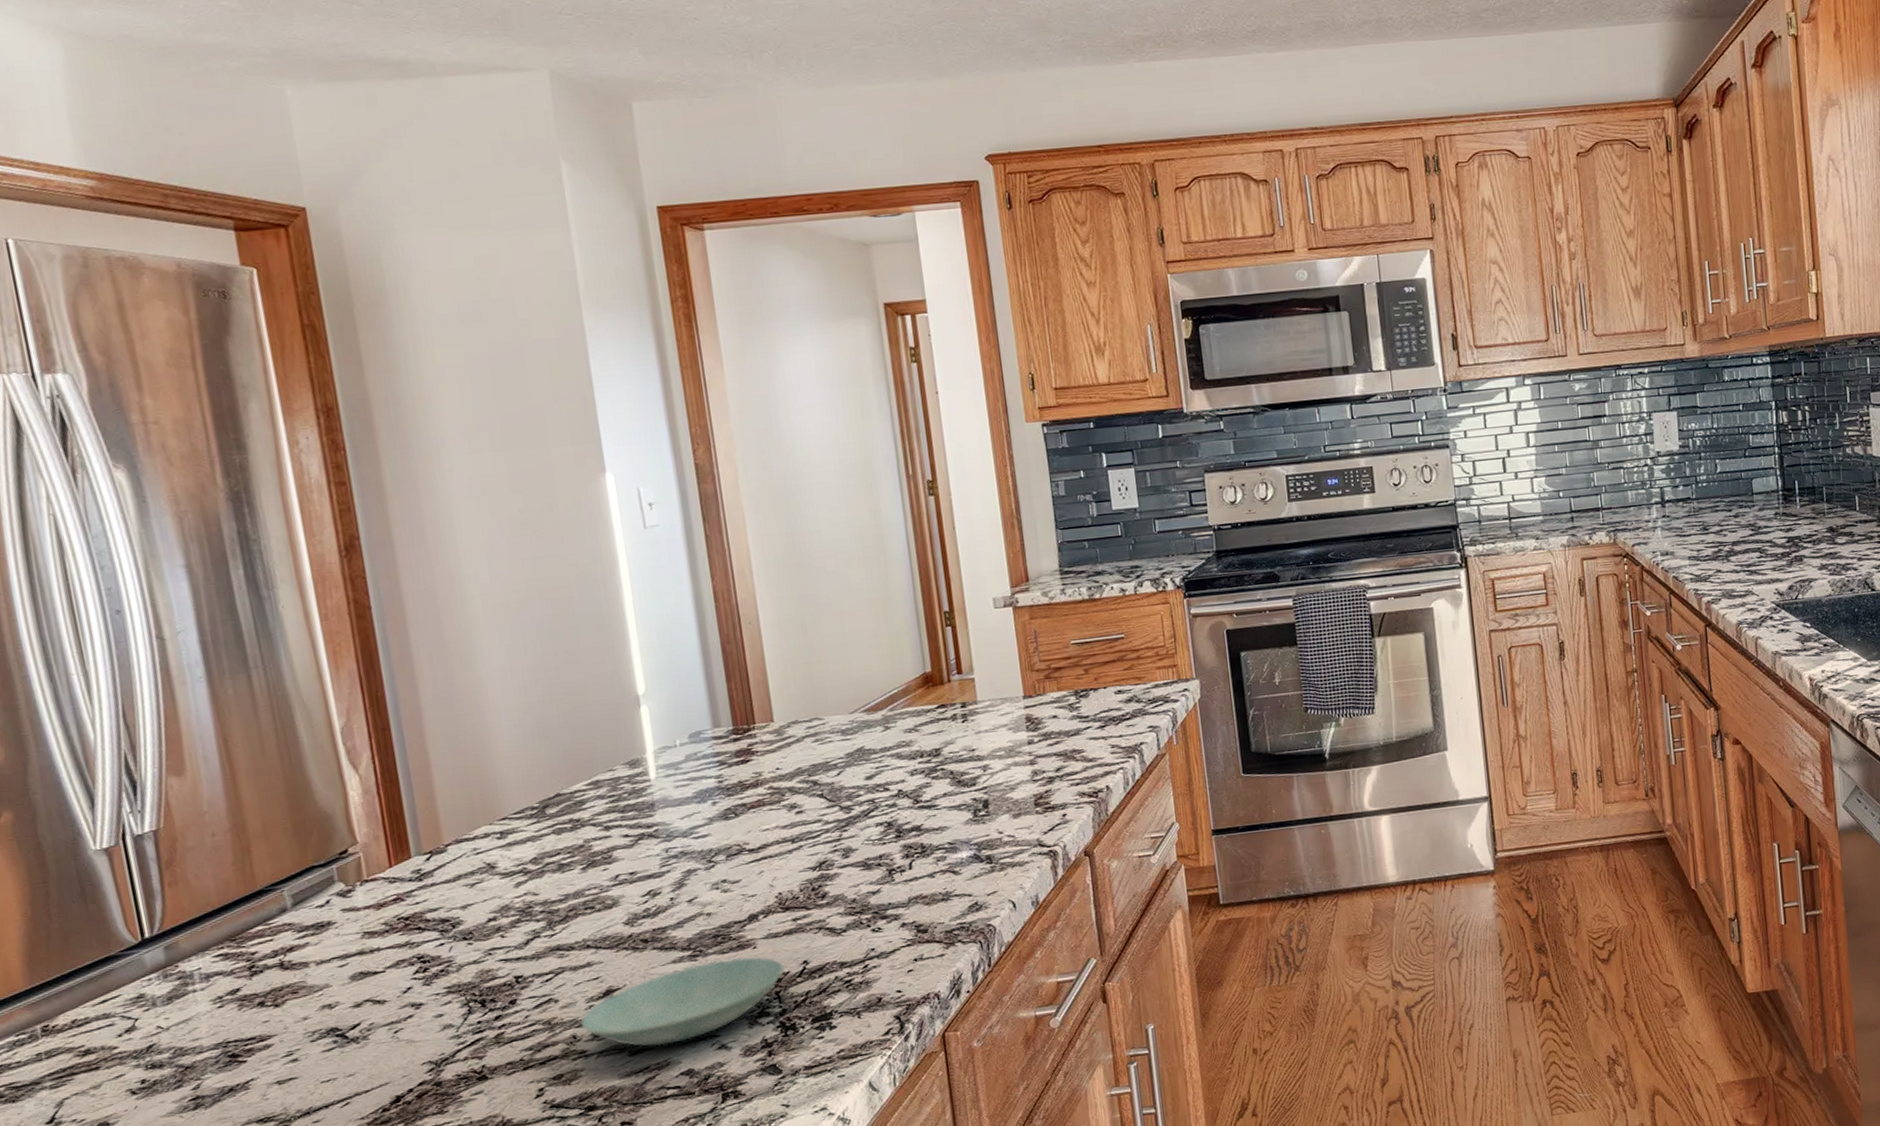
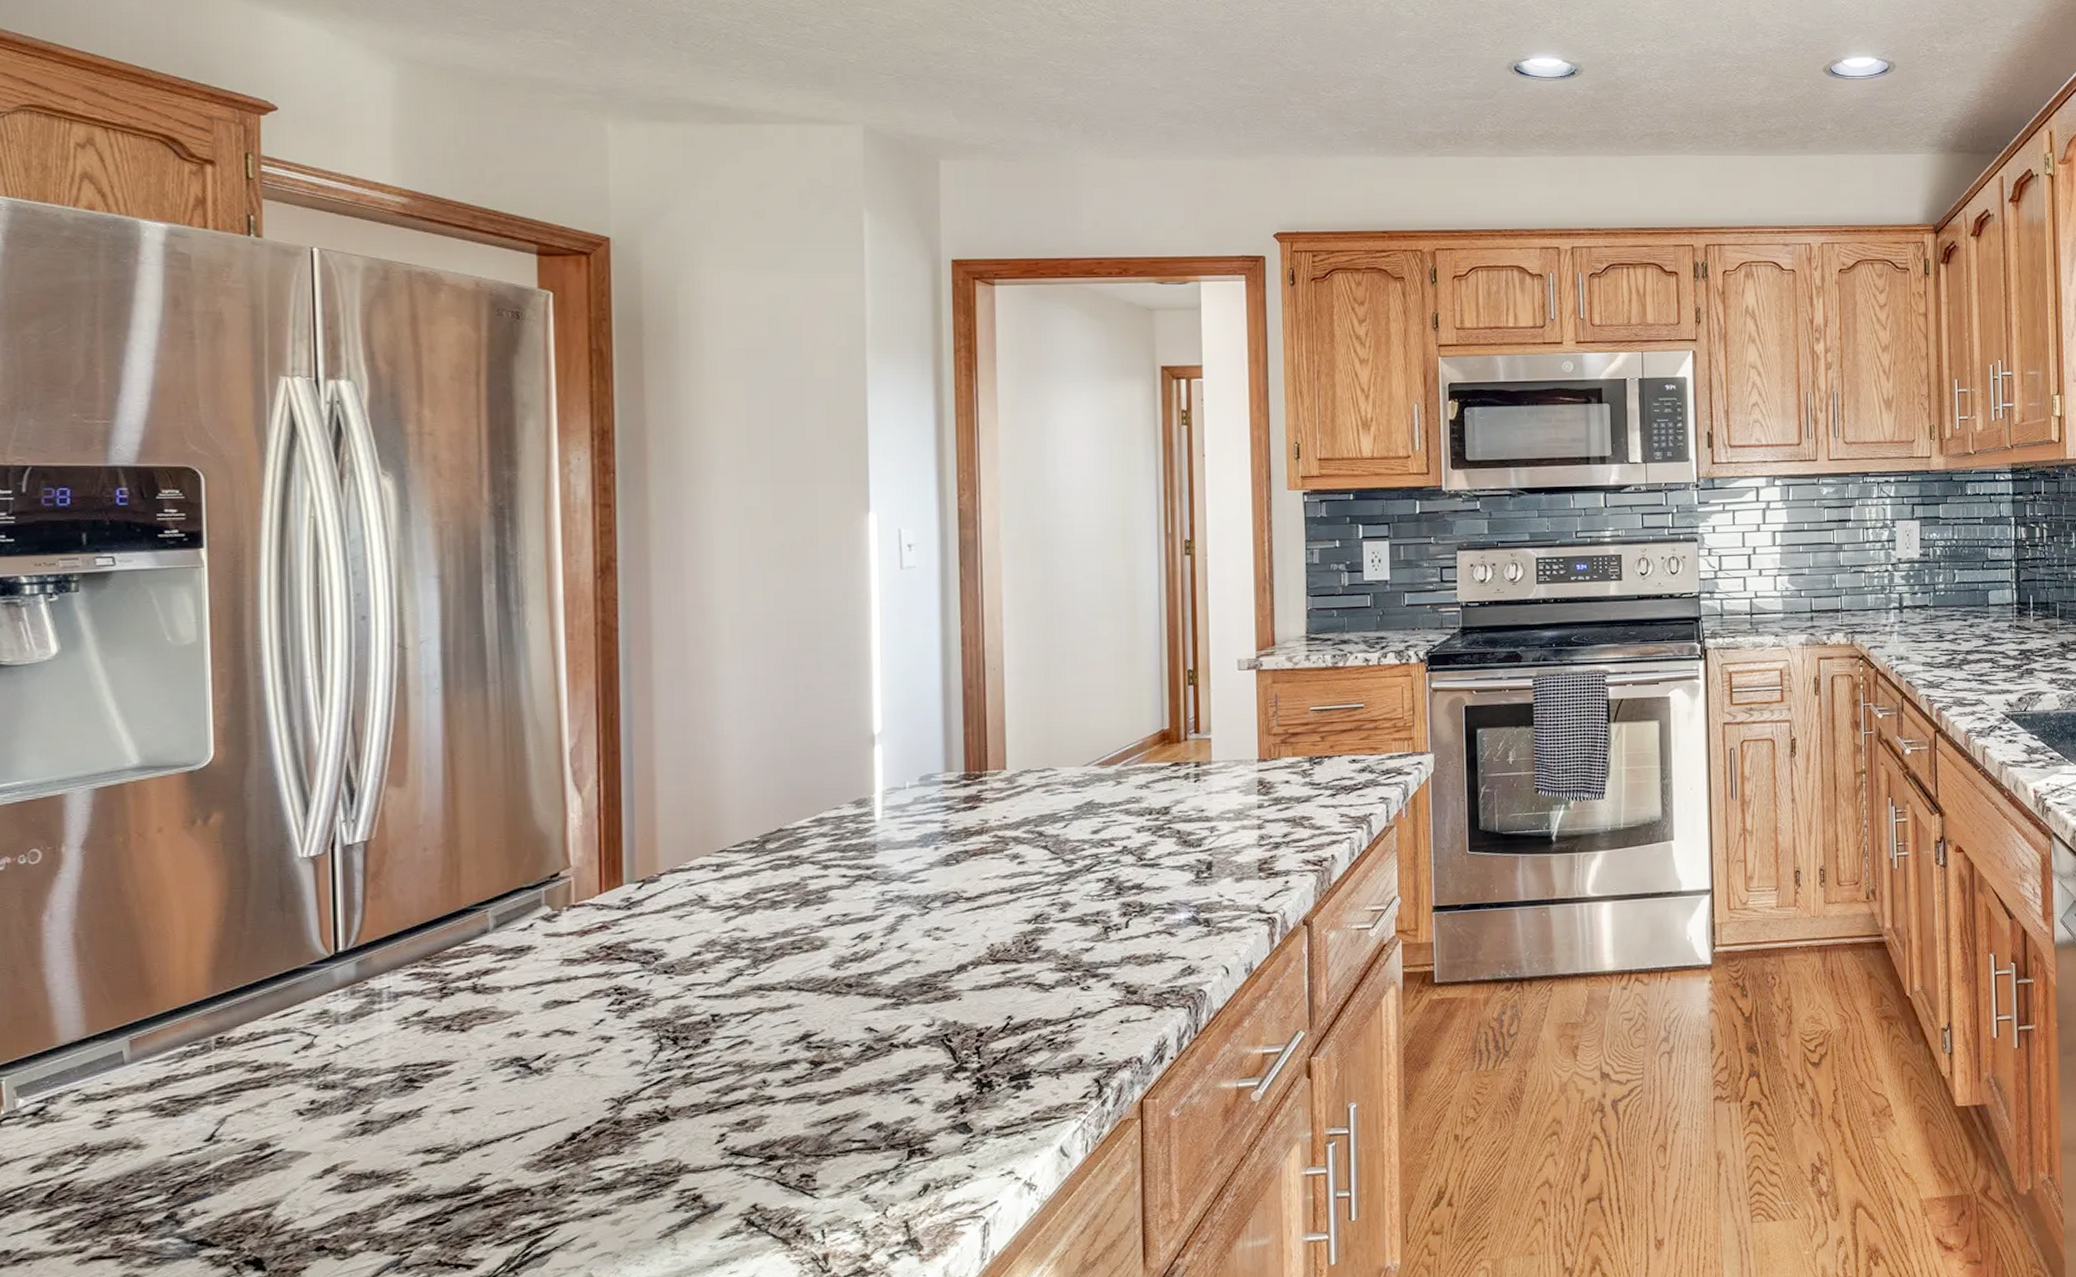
saucer: present [579,956,786,1047] -> none [771,1008,989,1096]

